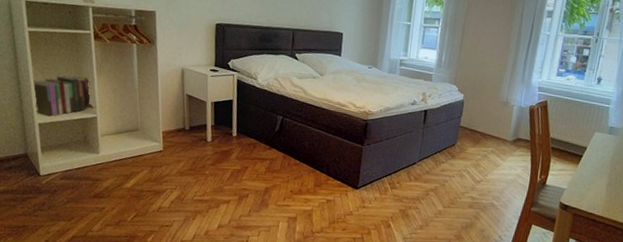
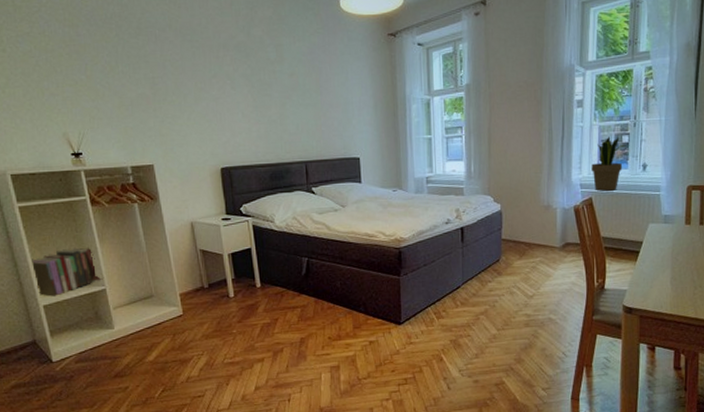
potted plant: none [551,47,586,98] -> present [591,136,626,191]

